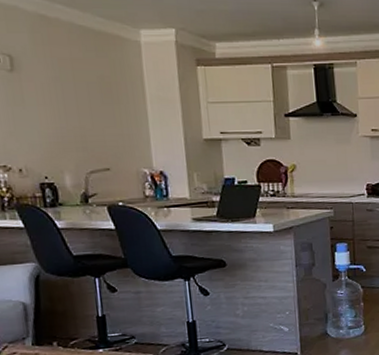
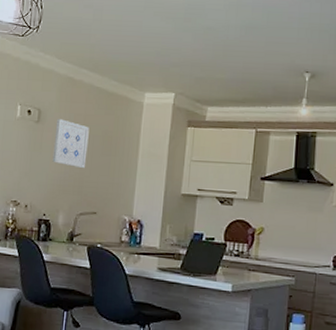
wall art: none [36,66,85,122] -> present [52,119,89,169]

